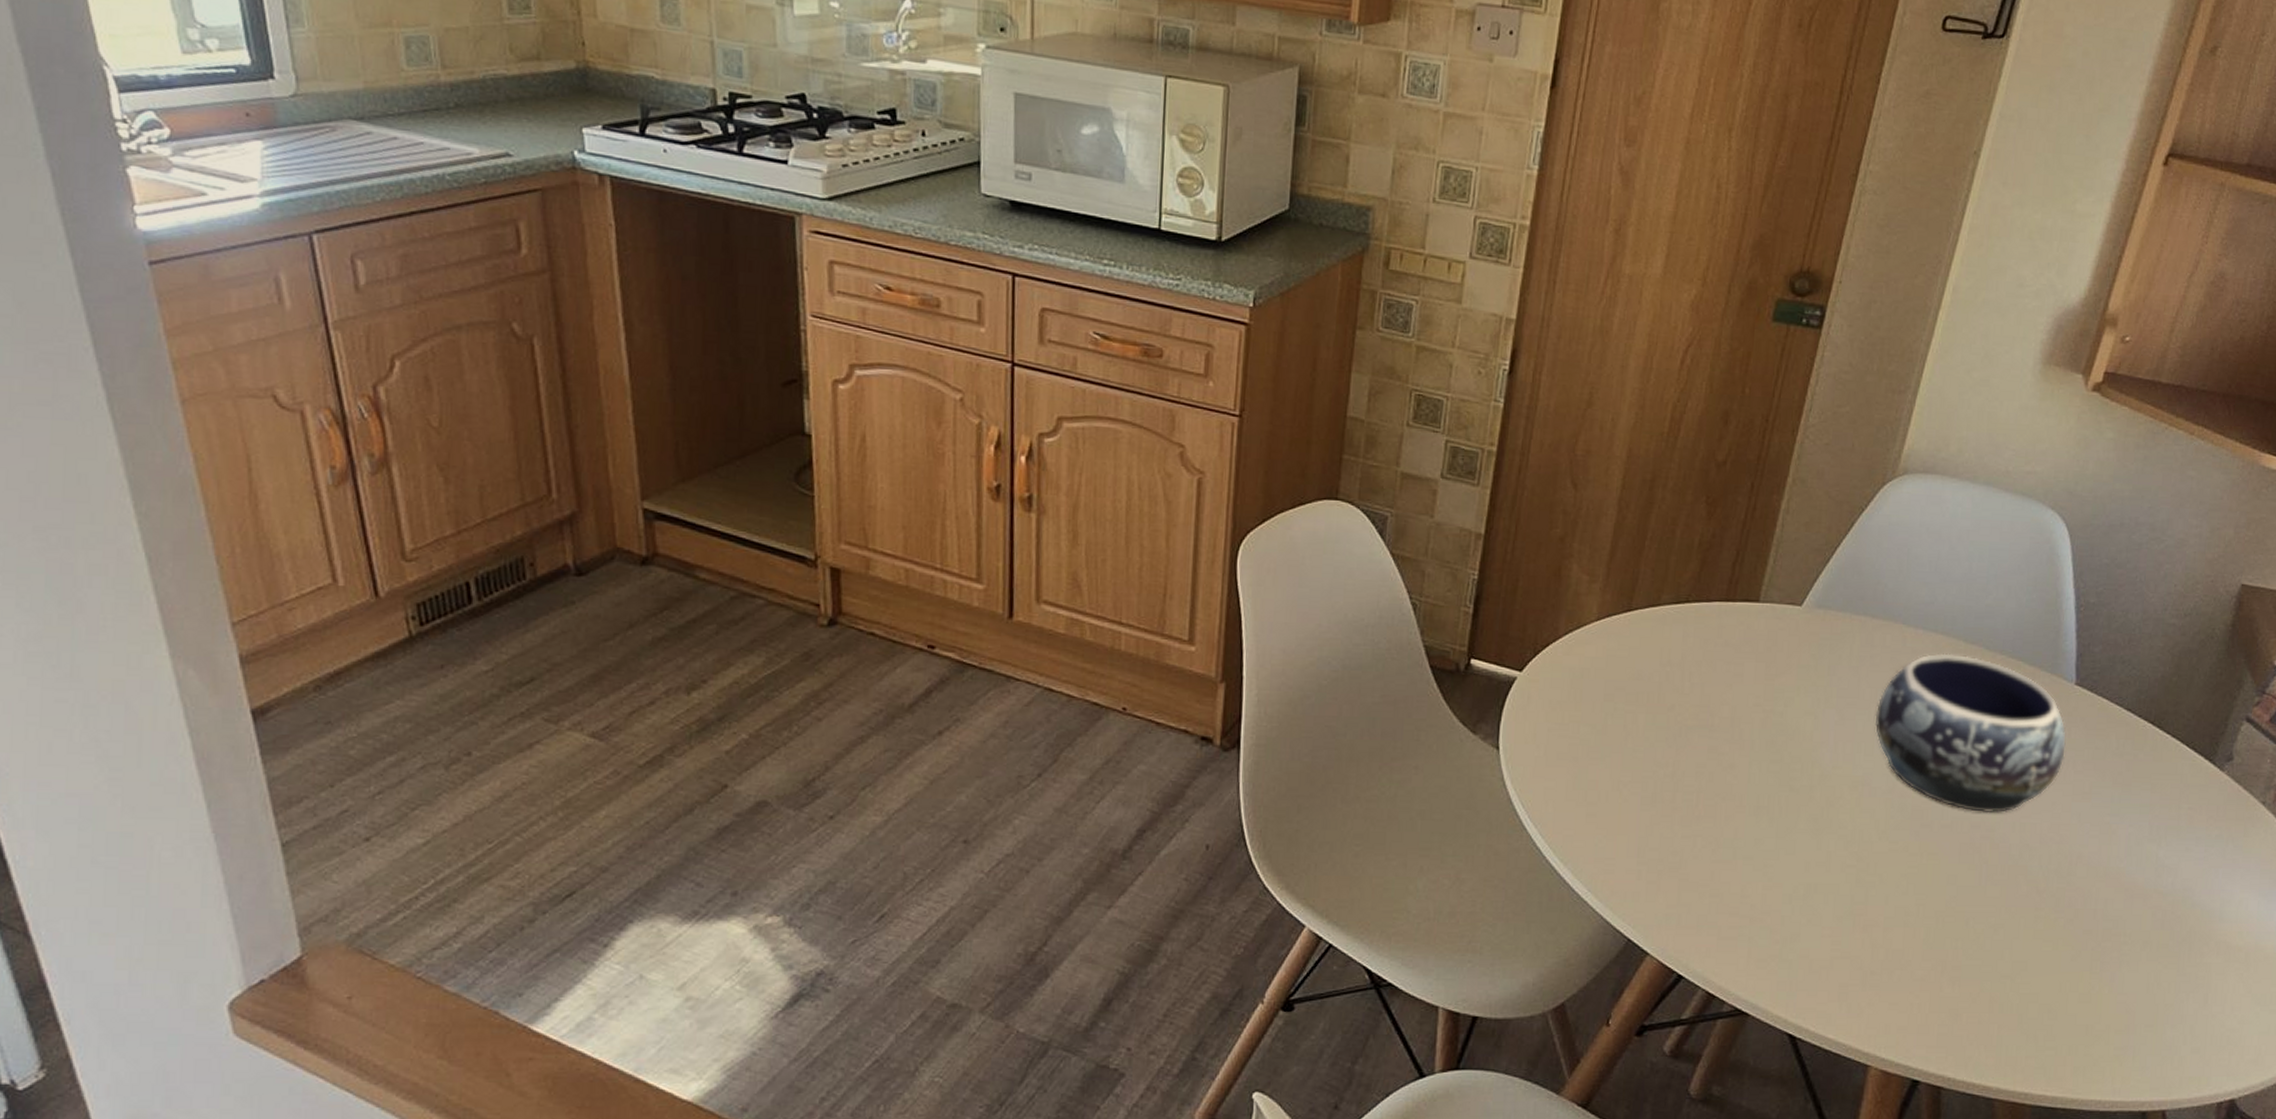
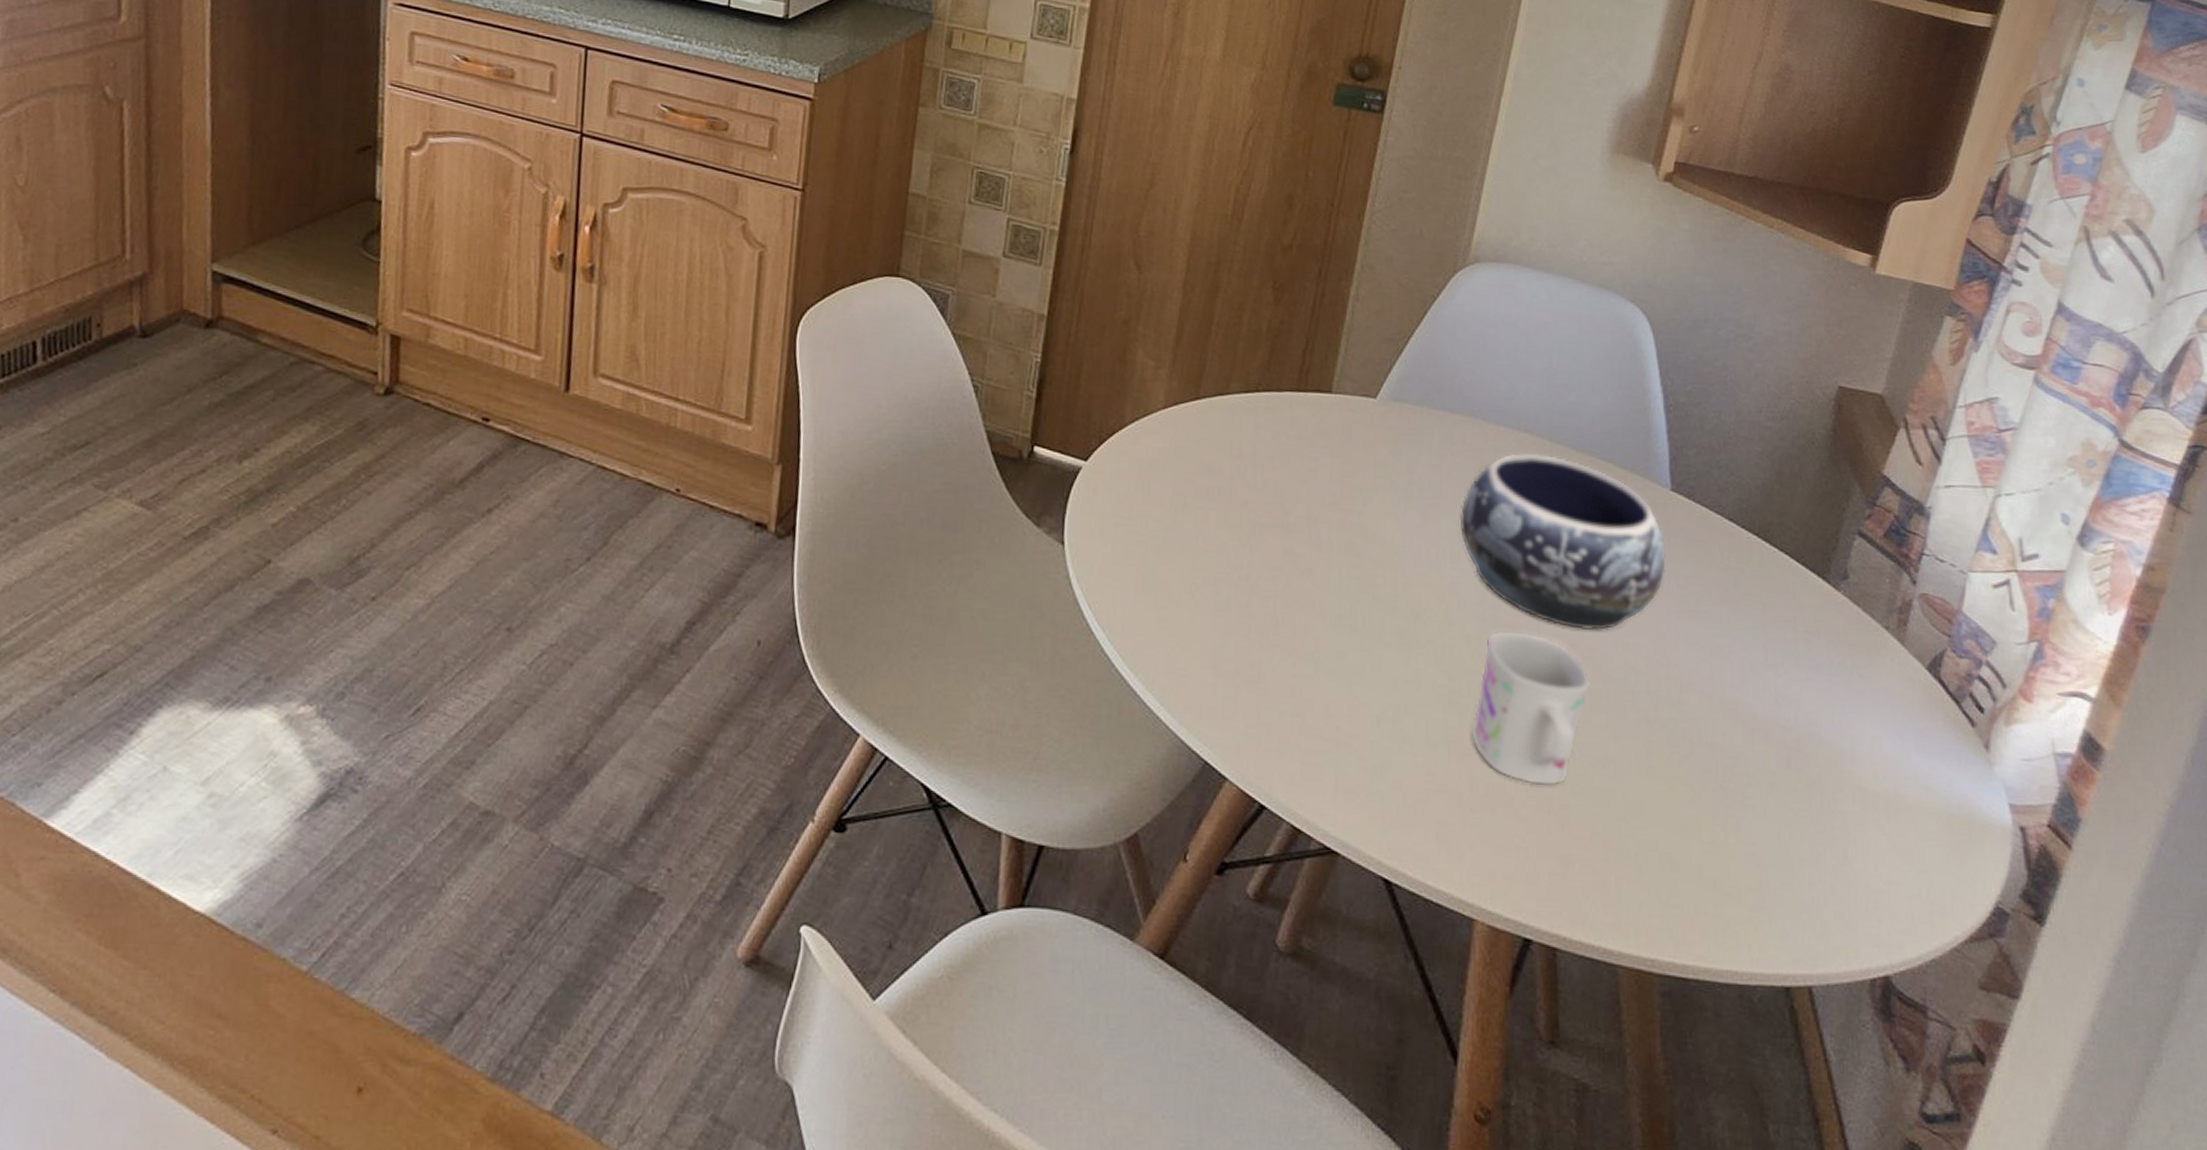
mug: none [1875,816,1987,949] -> present [1472,631,1590,785]

